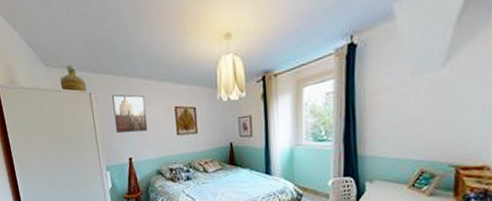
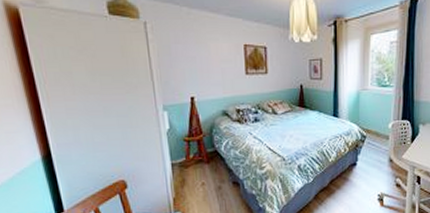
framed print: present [112,94,148,134] -> none [172,26,214,70]

